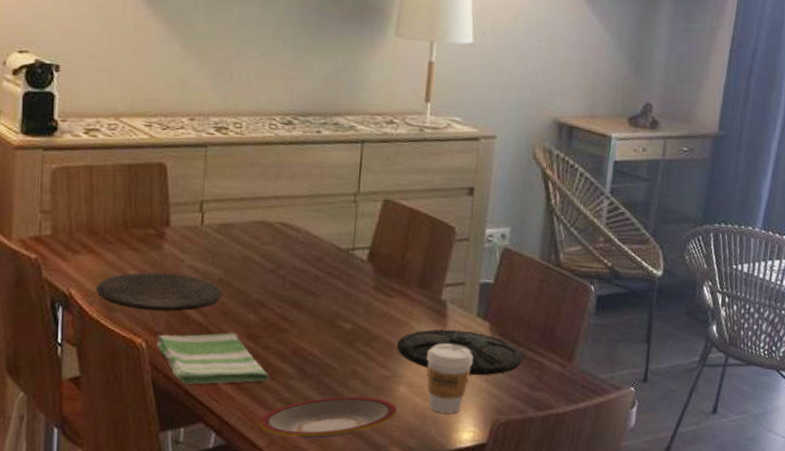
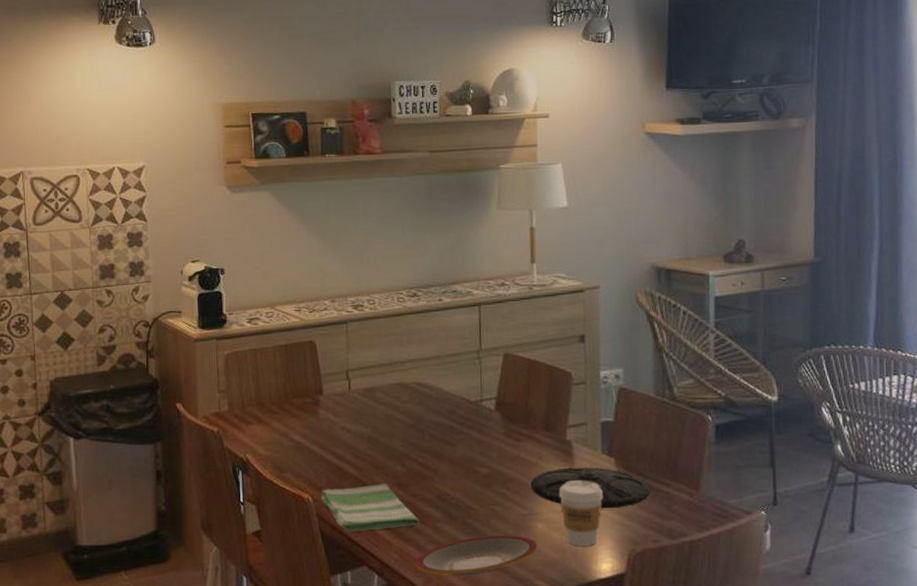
plate: present [96,272,223,312] -> none [268,435,372,469]

